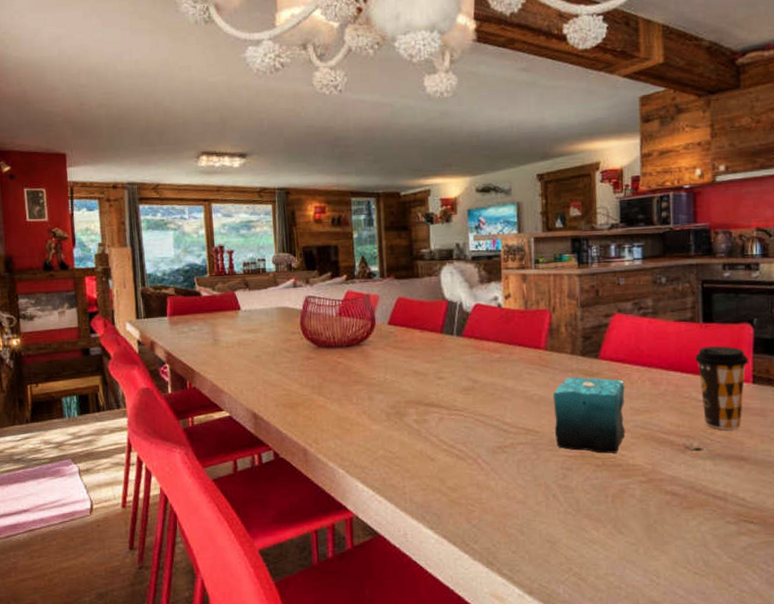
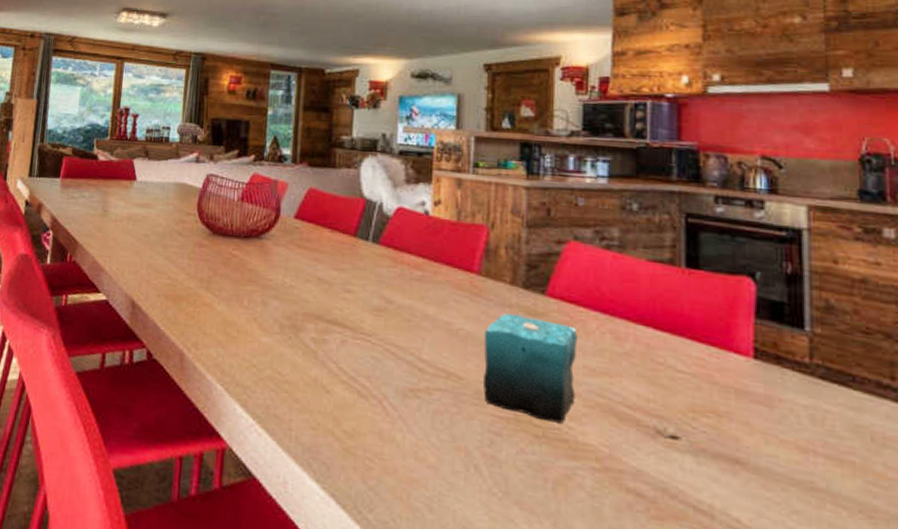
coffee cup: present [695,346,749,430] -> none [674,299,749,419]

